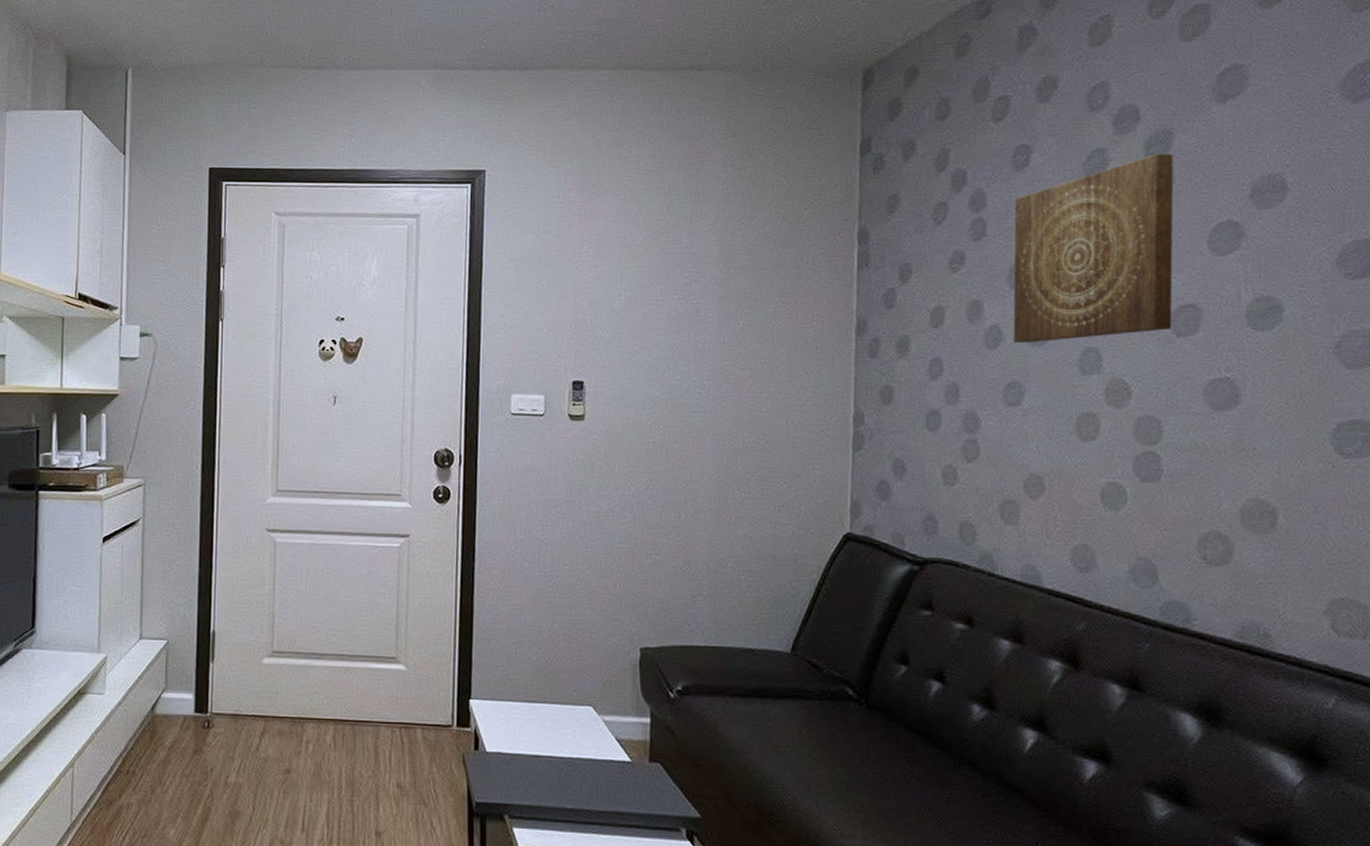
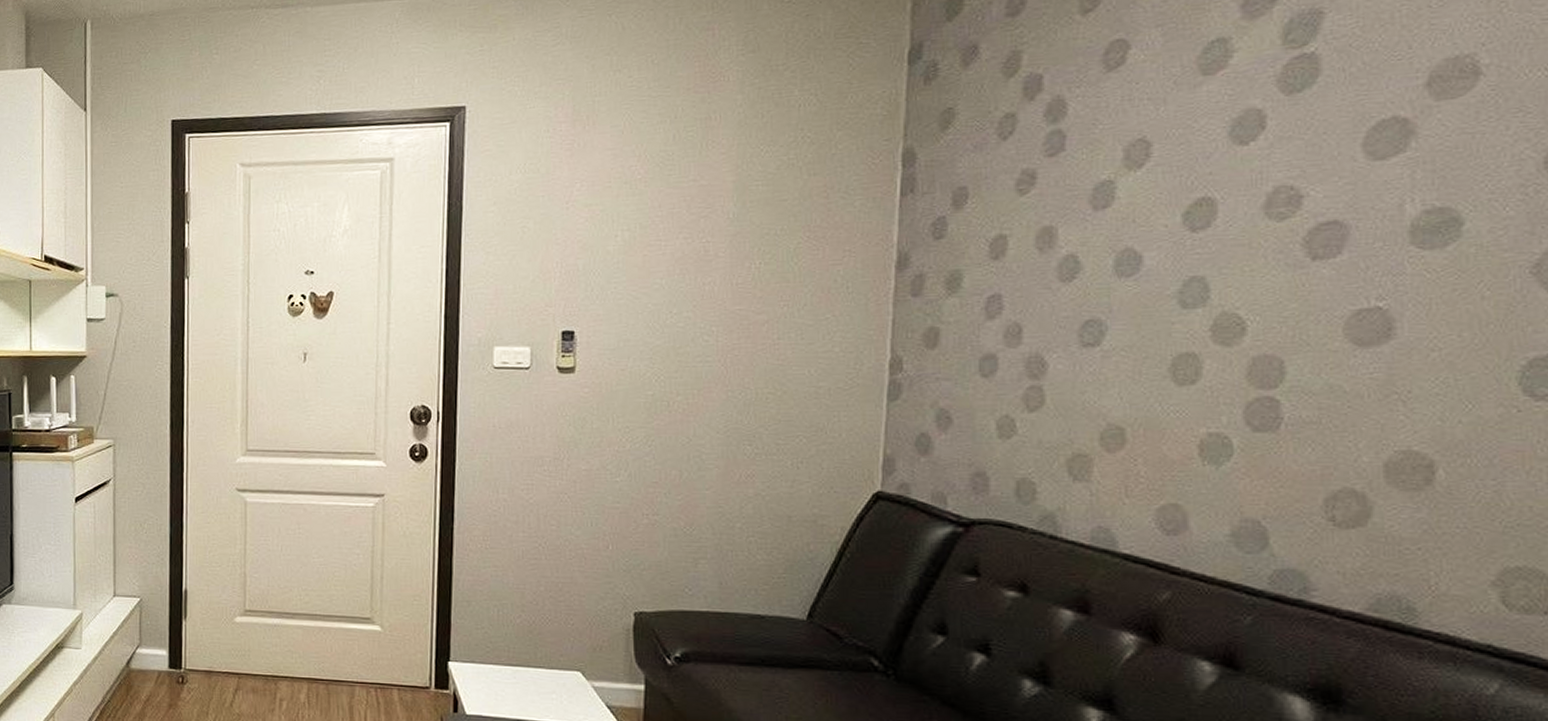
wall art: present [1013,153,1174,344] -> none [1094,38,1323,275]

